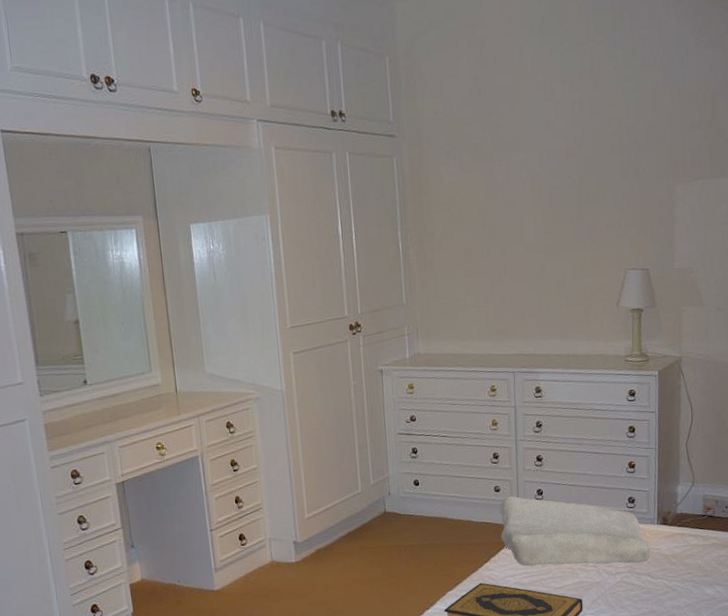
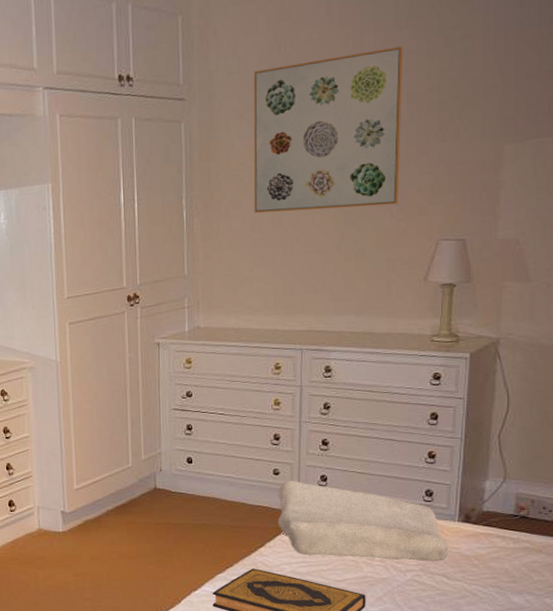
wall art: none [457,94,591,244] -> present [253,46,403,213]

